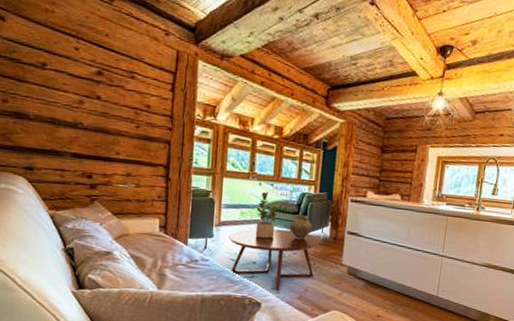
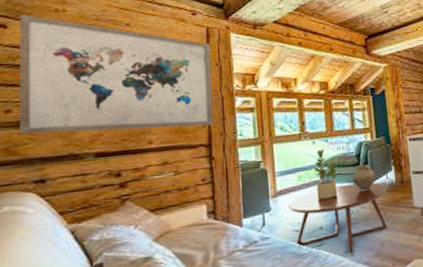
wall art: none [14,9,179,149] -> present [19,14,214,134]

